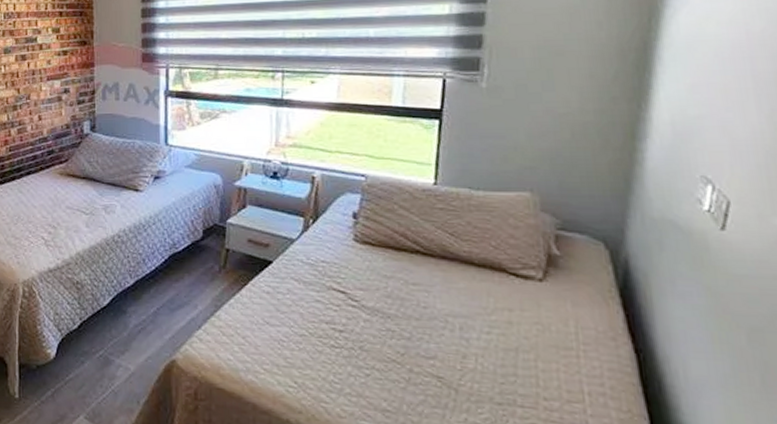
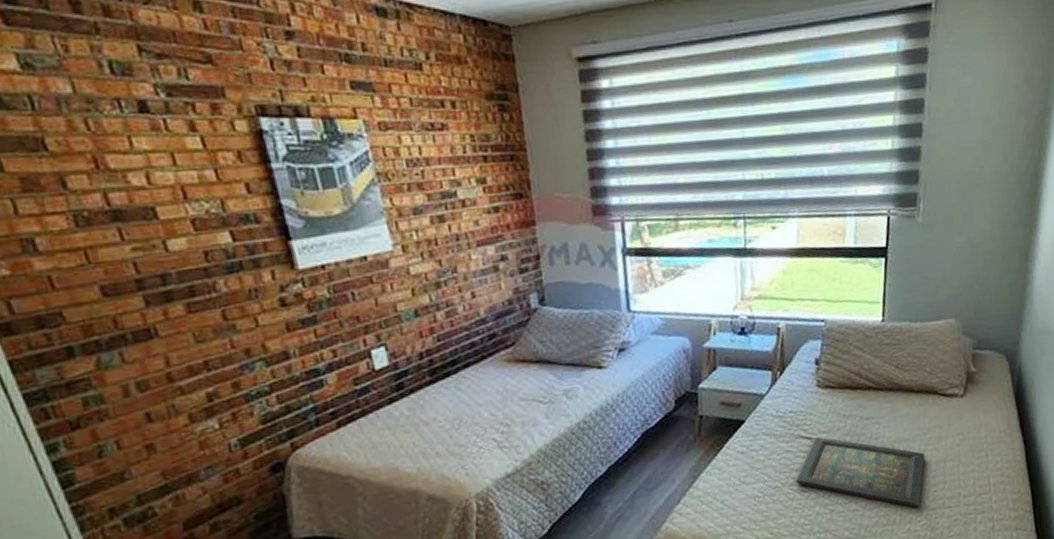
icon panel: none [325,292,489,397] -> present [795,436,925,508]

